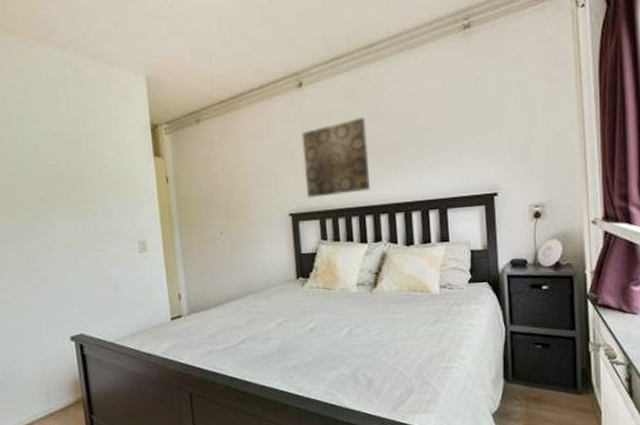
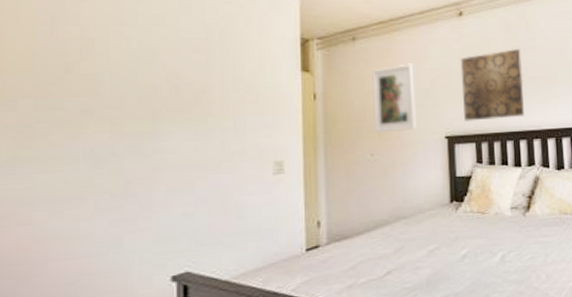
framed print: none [216,142,261,212] -> present [372,63,416,133]

